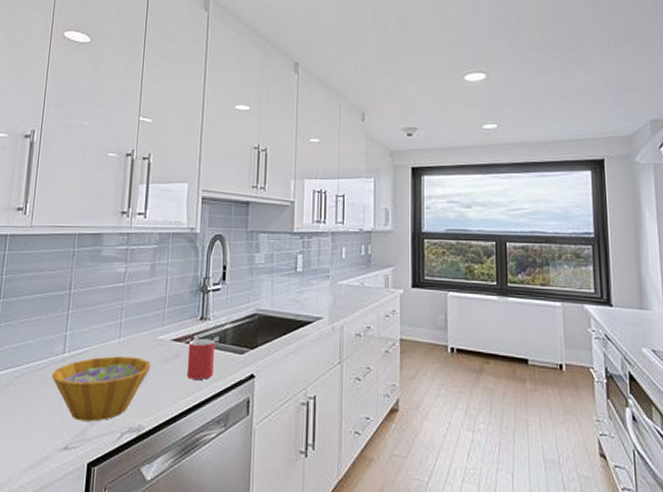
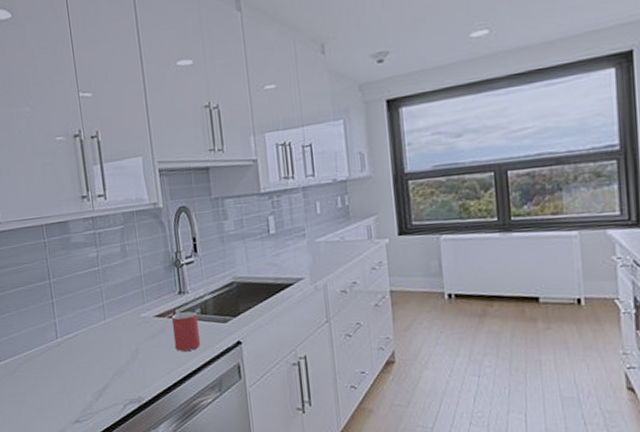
bowl: present [52,356,151,422] -> none [50,335,140,397]

